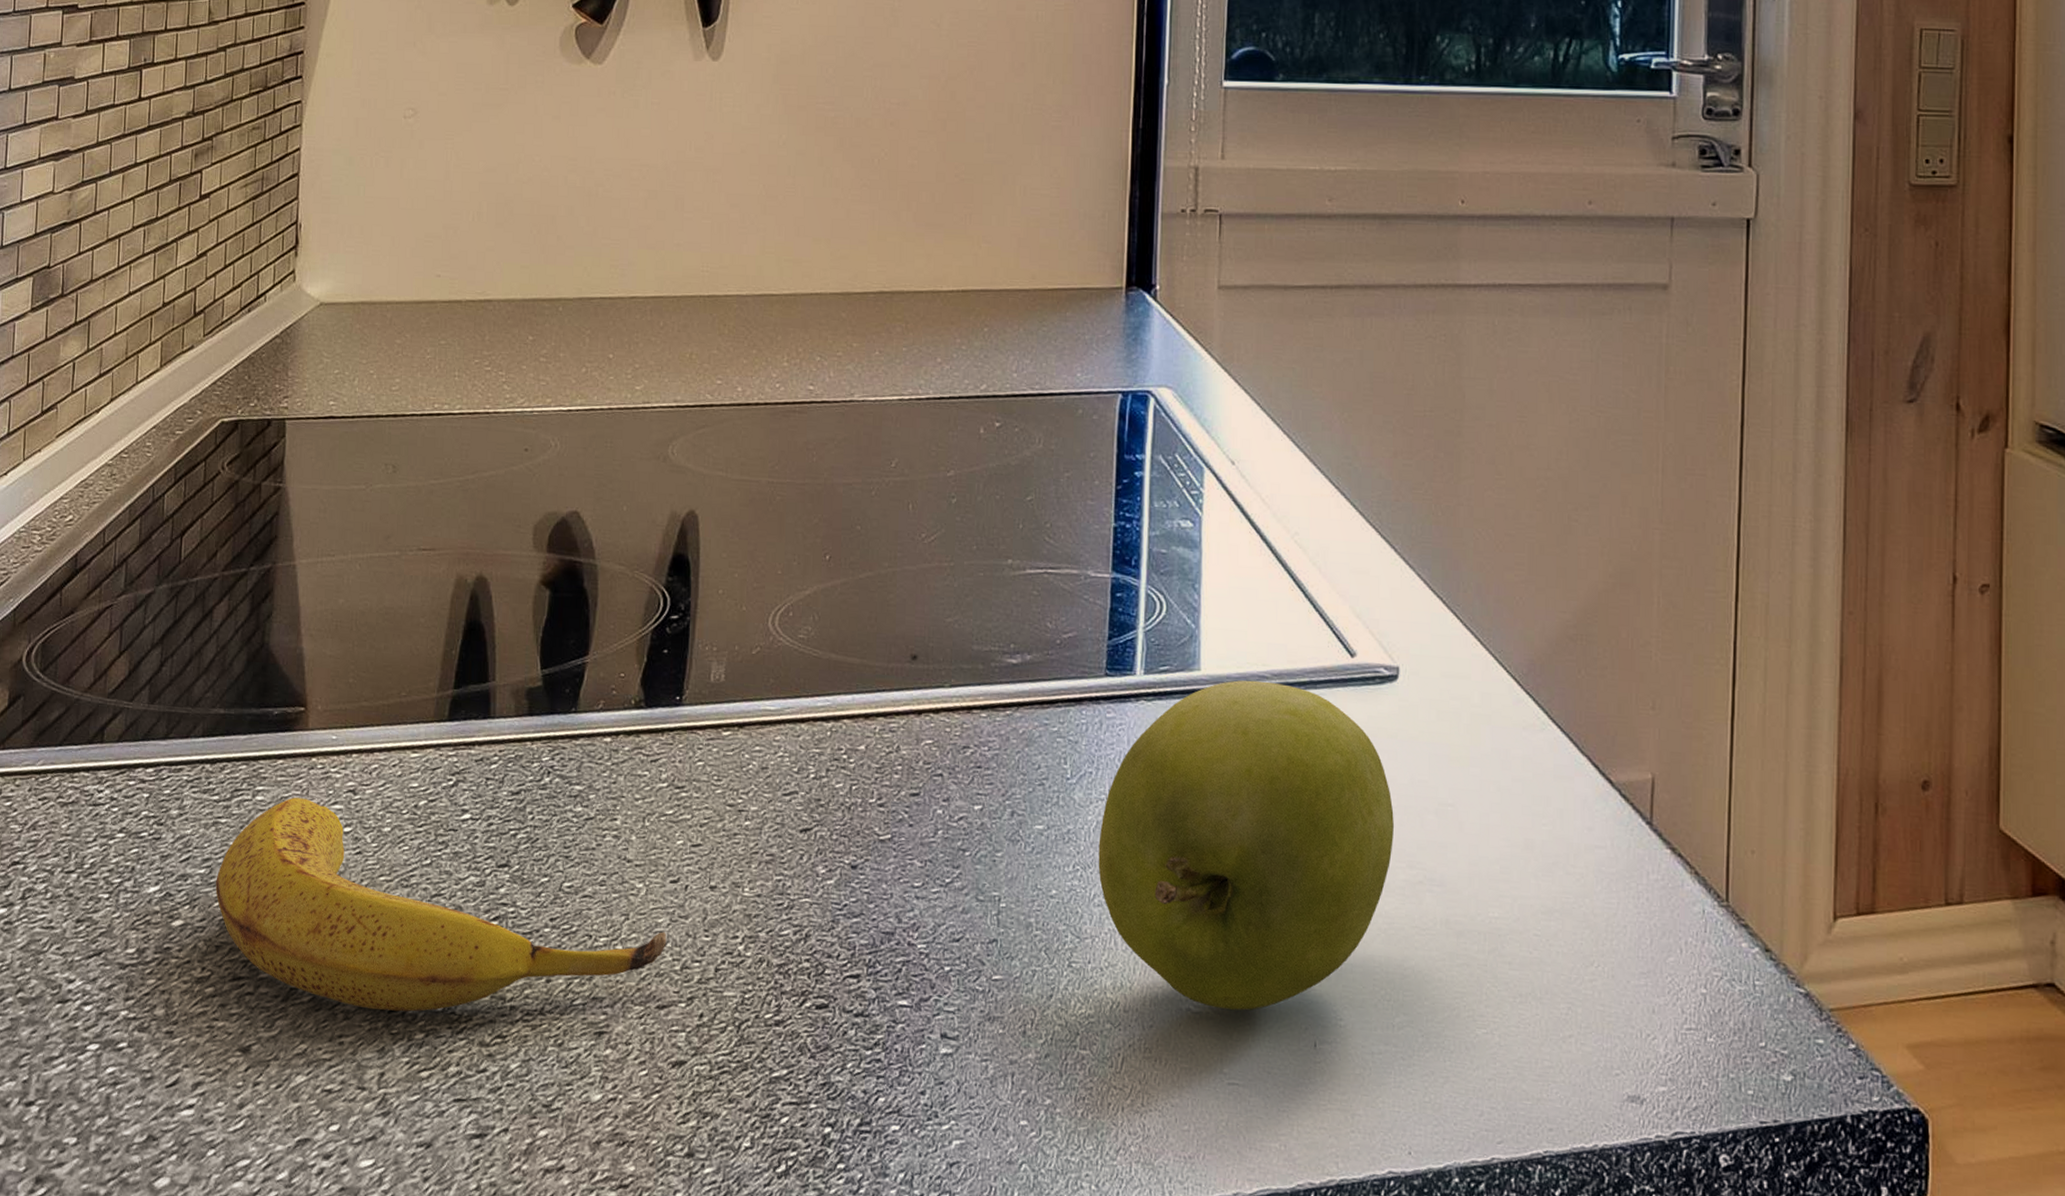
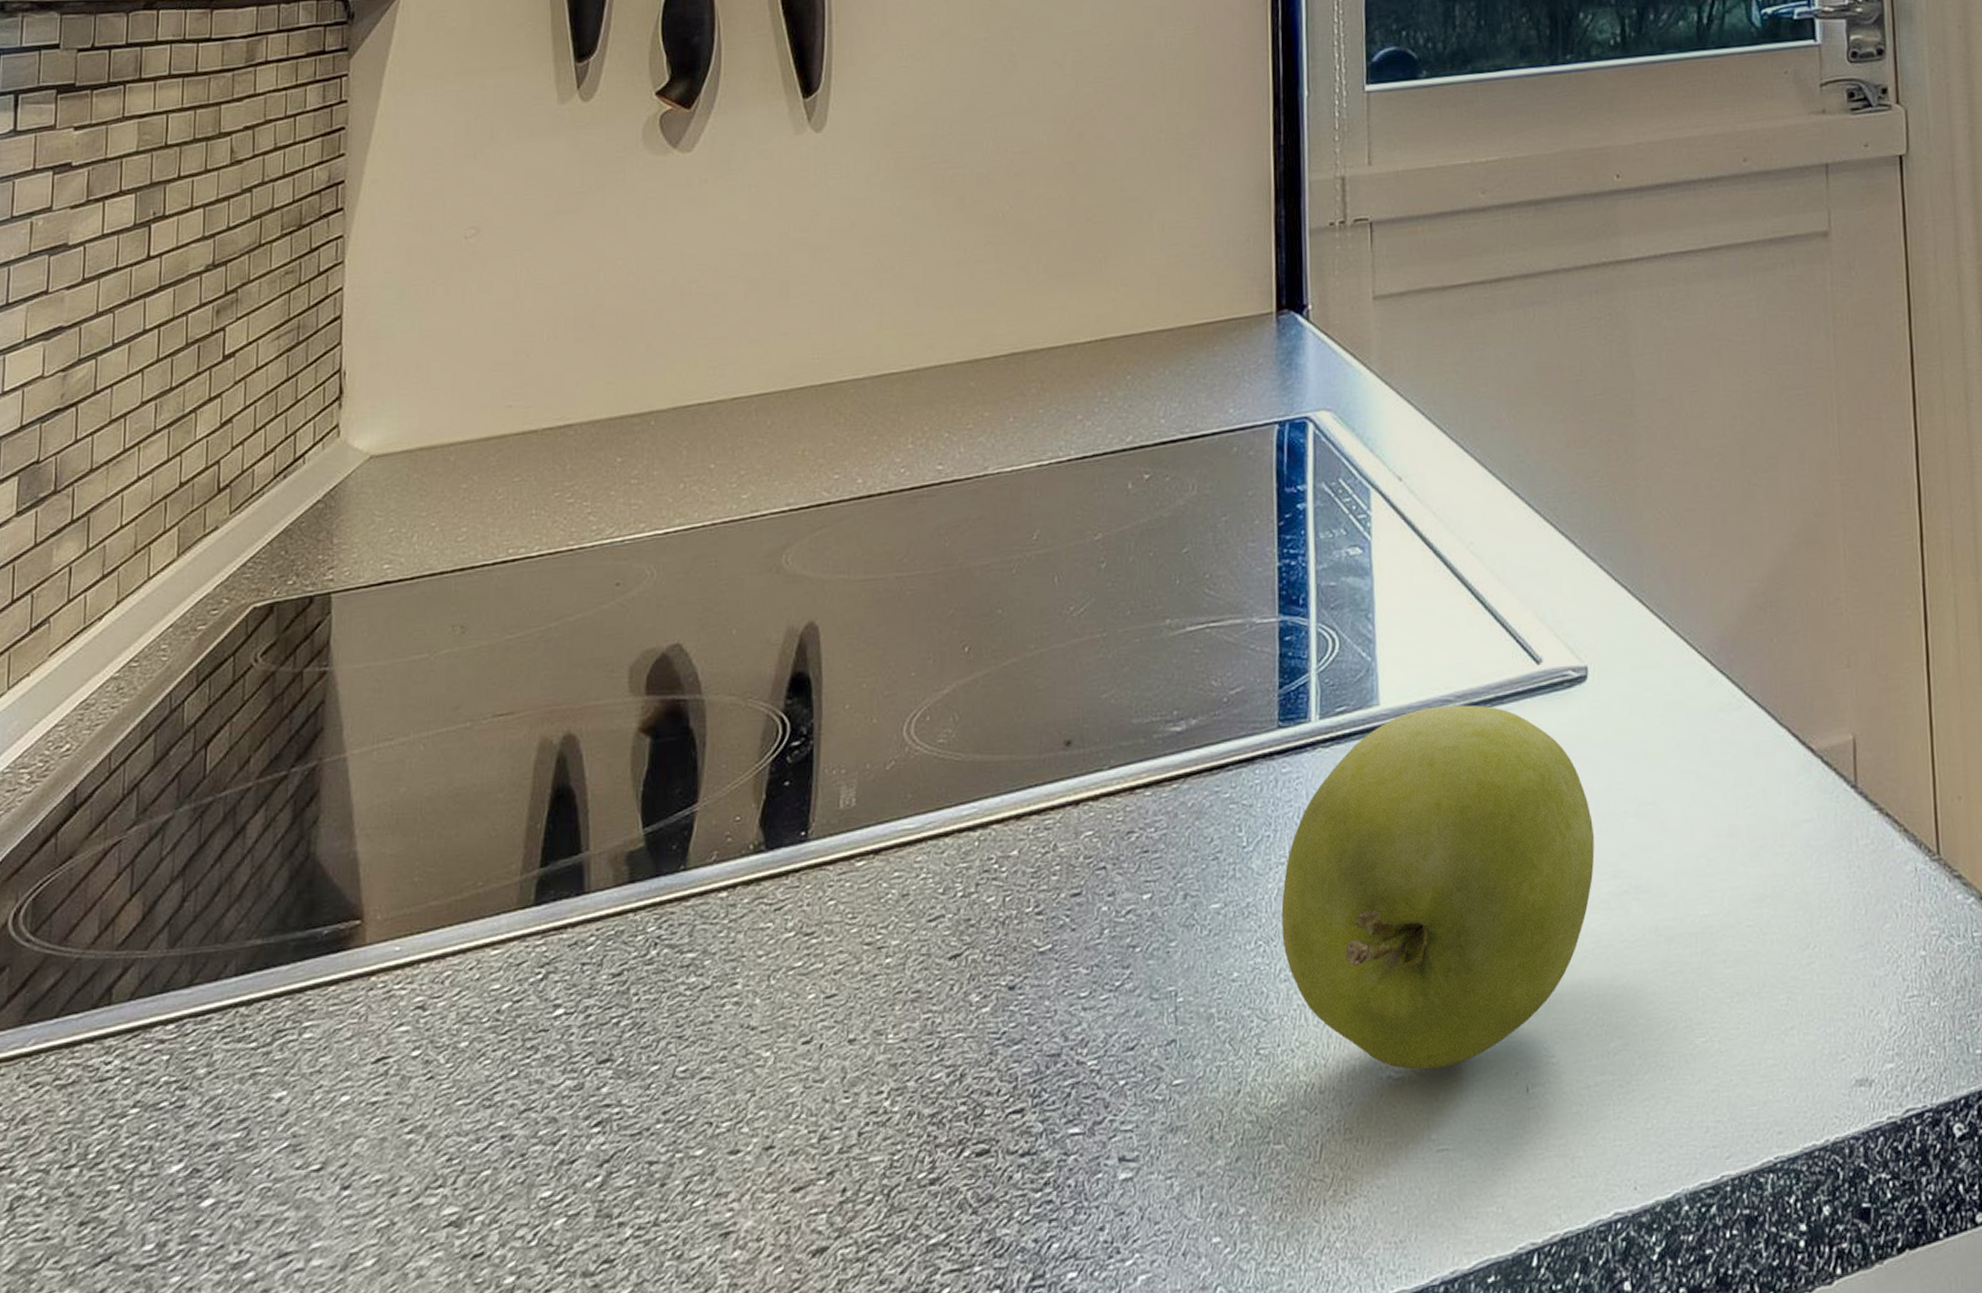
banana: present [216,797,667,1012] -> none [255,1026,801,1260]

